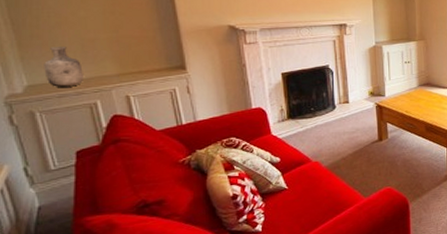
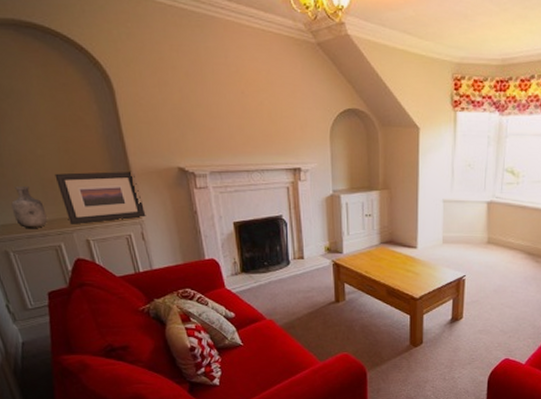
picture frame: none [97,31,193,82] -> present [55,172,146,224]

